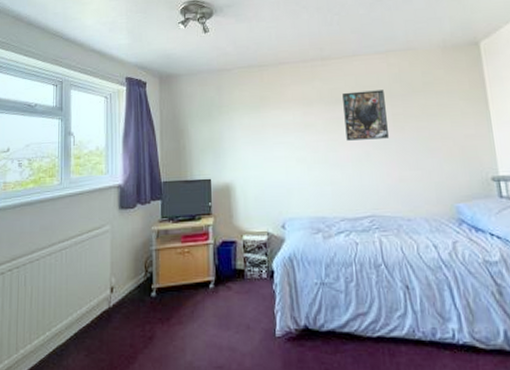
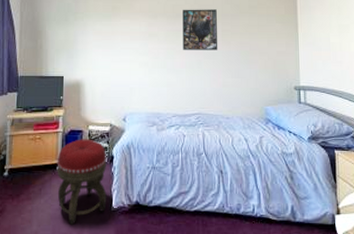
footstool: none [209,251,270,354] -> present [57,139,107,225]

